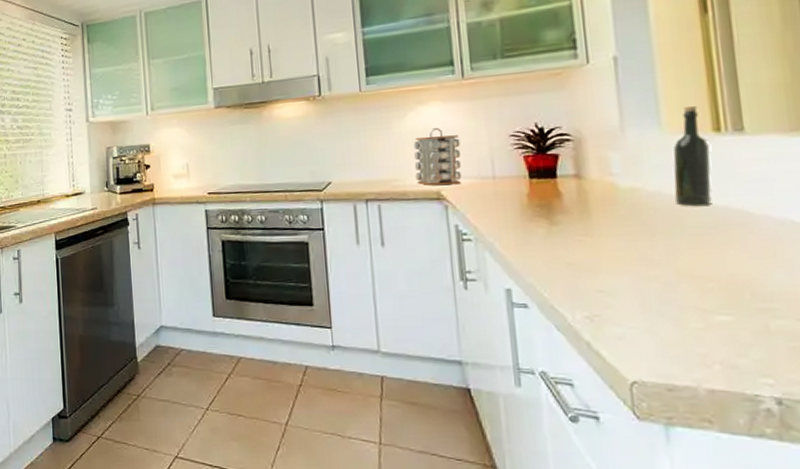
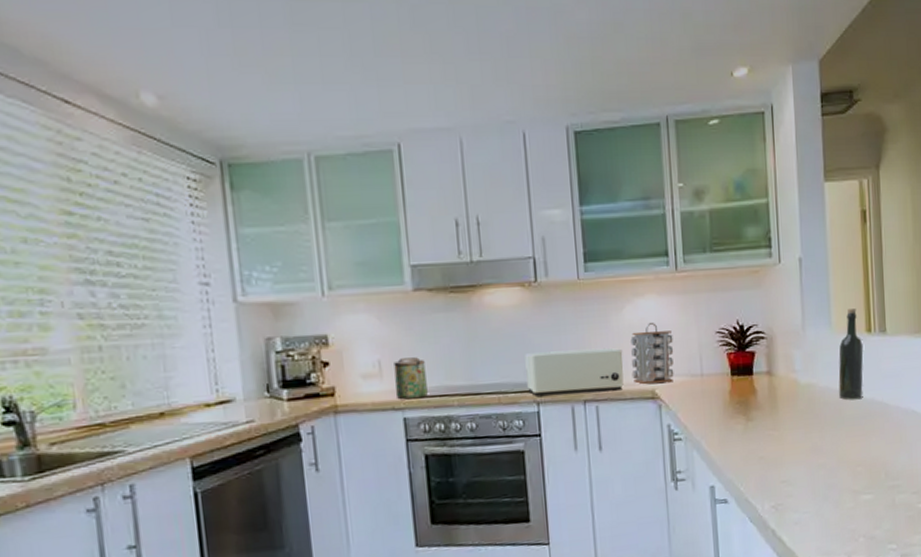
canister: none [198,161,225,196] -> present [394,357,428,400]
toaster: none [309,152,407,196] -> present [525,348,624,397]

